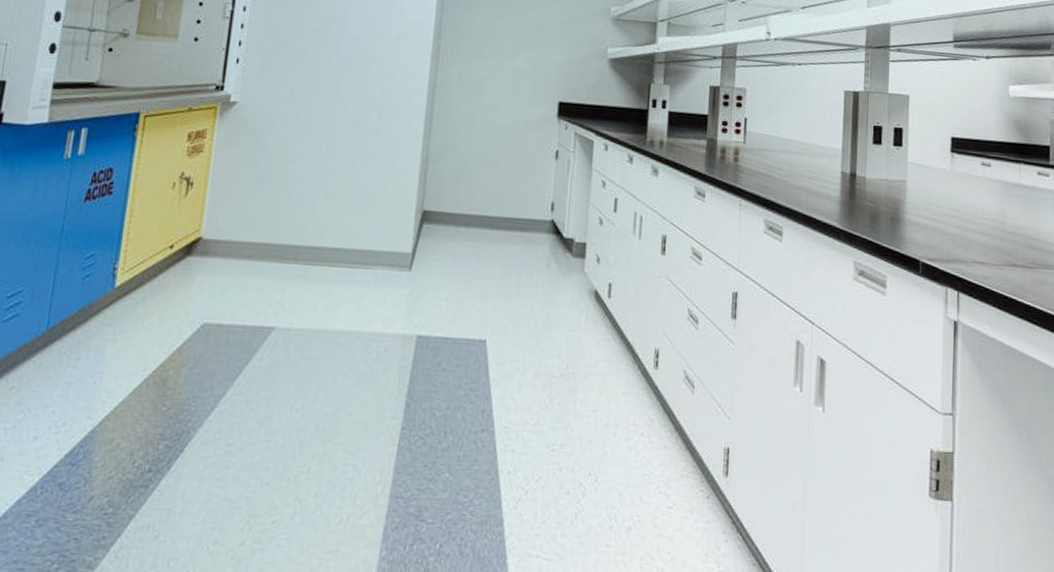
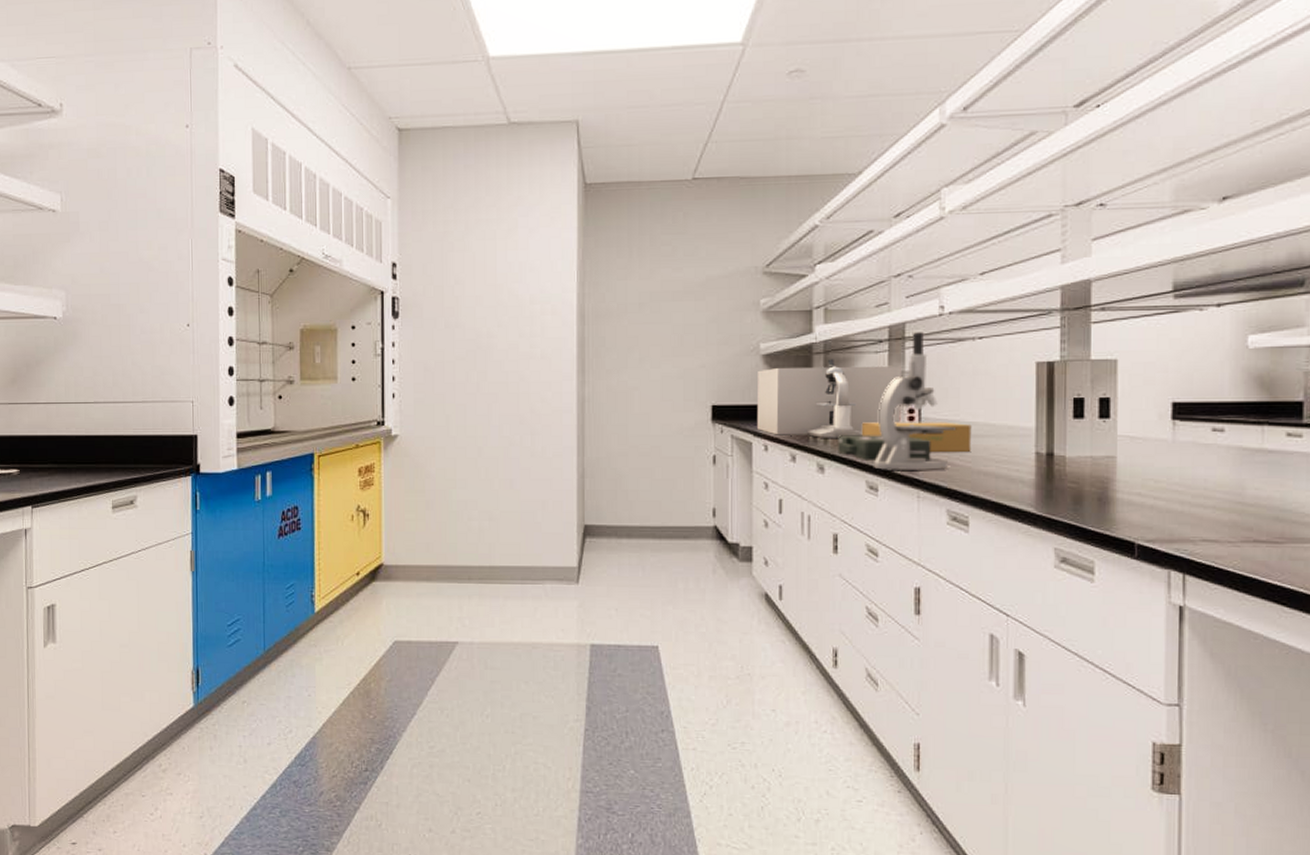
container: none [599,72,733,140] -> present [756,366,903,435]
microscope: none [645,69,695,145] -> present [808,359,863,439]
first aid kit: none [671,141,754,173] -> present [838,435,931,462]
box: none [693,131,789,168] -> present [861,422,972,453]
microscope: none [703,53,776,181] -> present [874,332,957,470]

